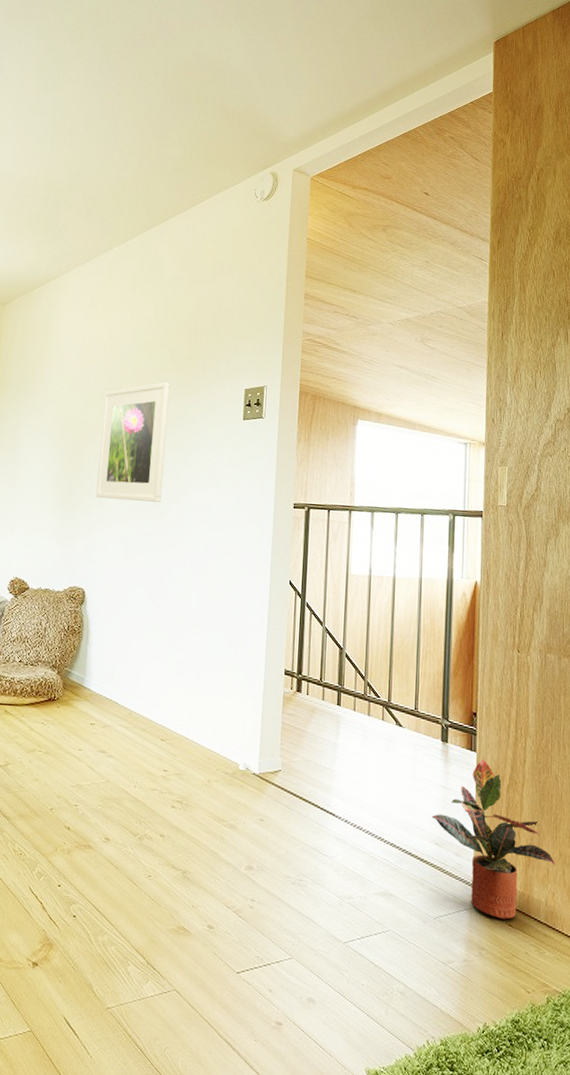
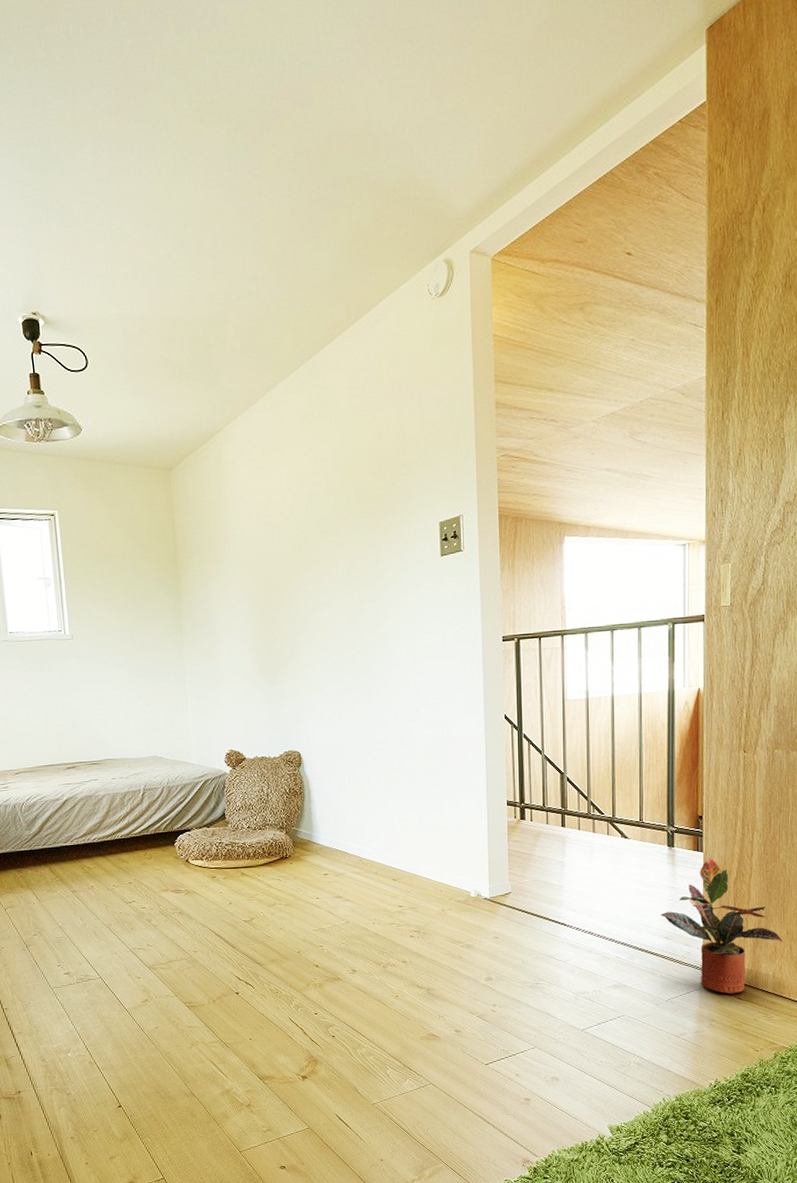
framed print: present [96,382,170,502] -> none [291,528,365,661]

